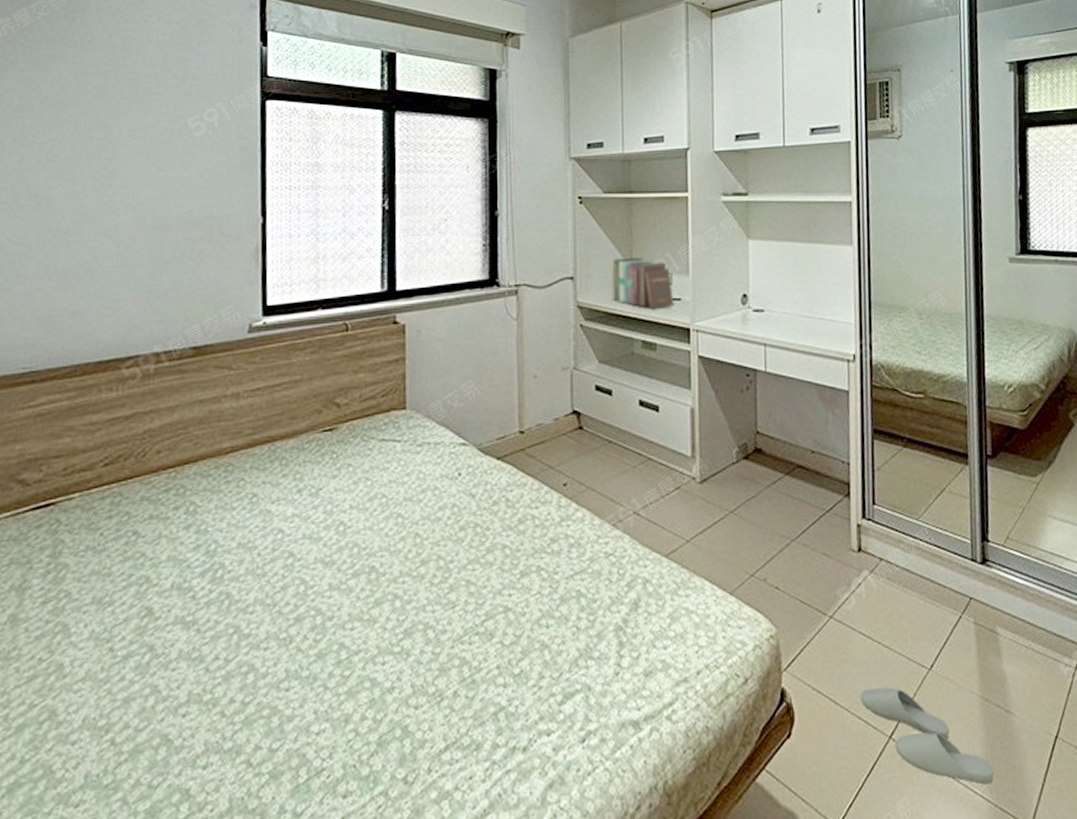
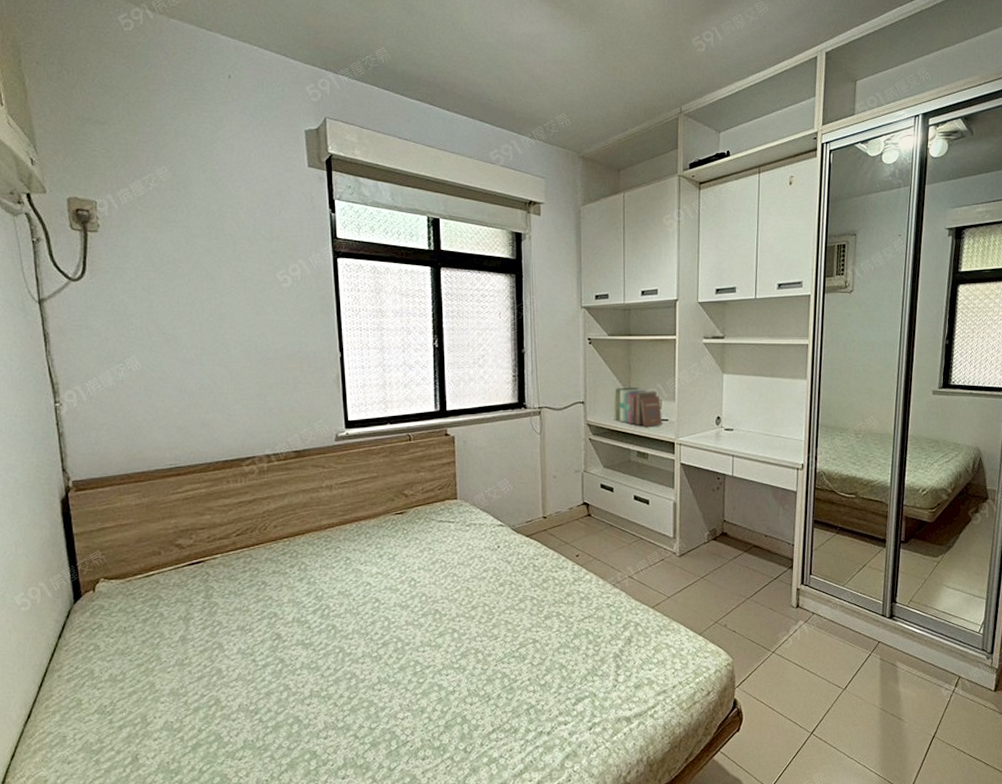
slippers: present [860,687,994,785] -> none [791,700,885,766]

